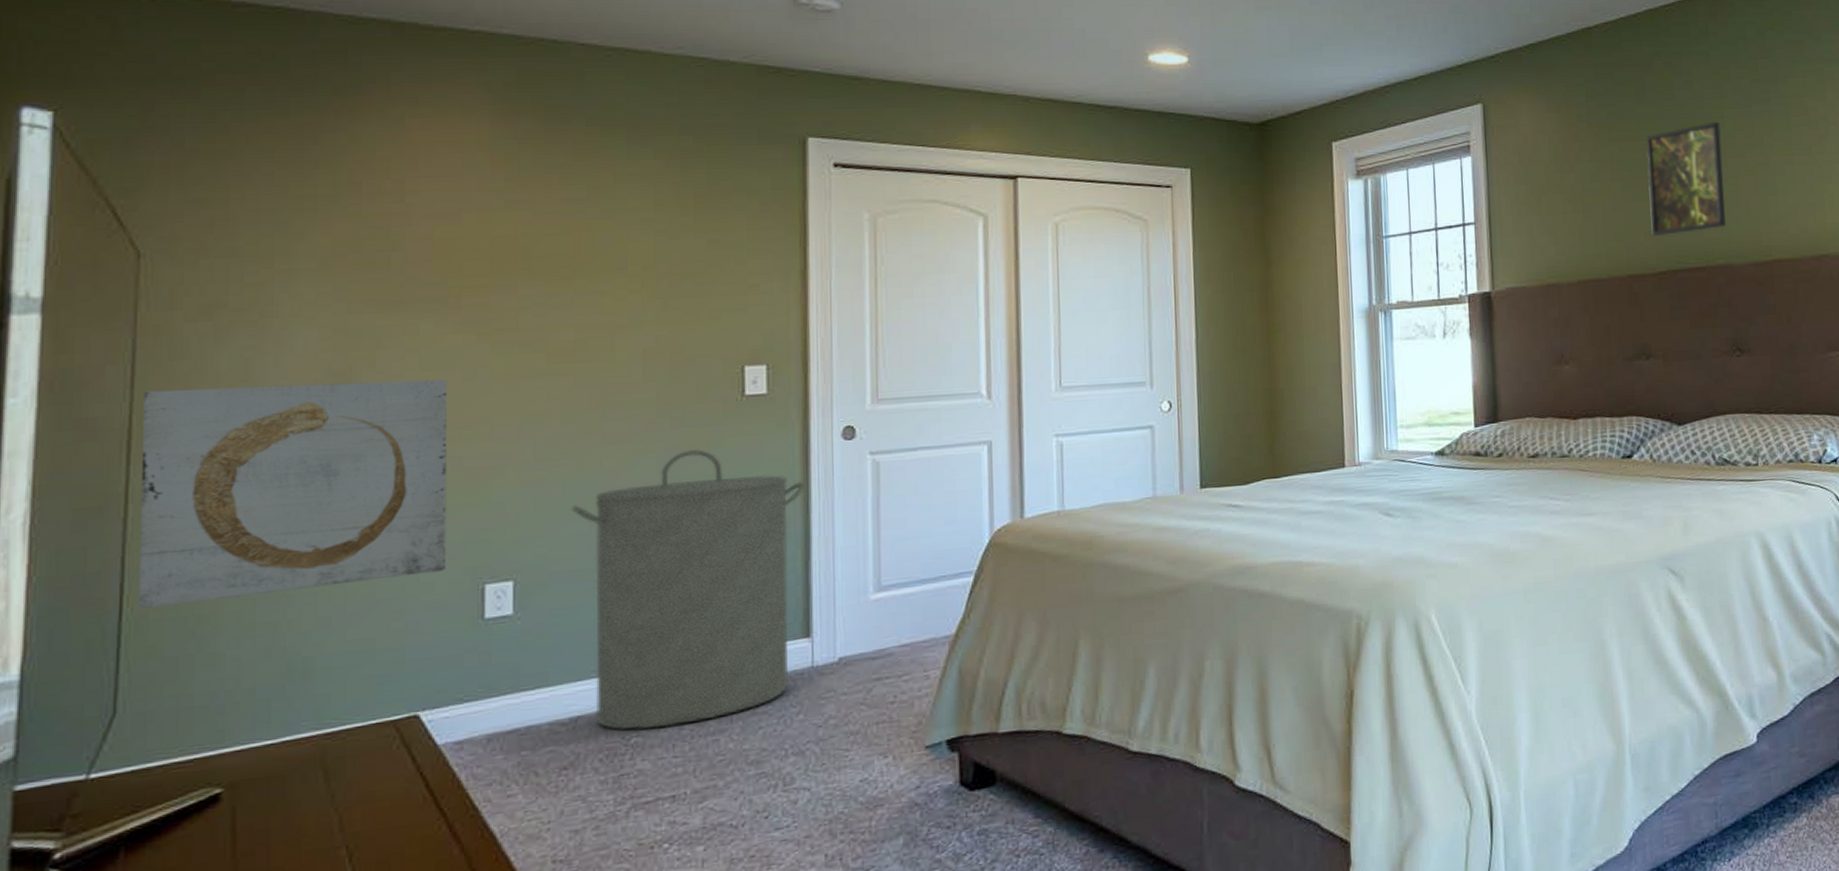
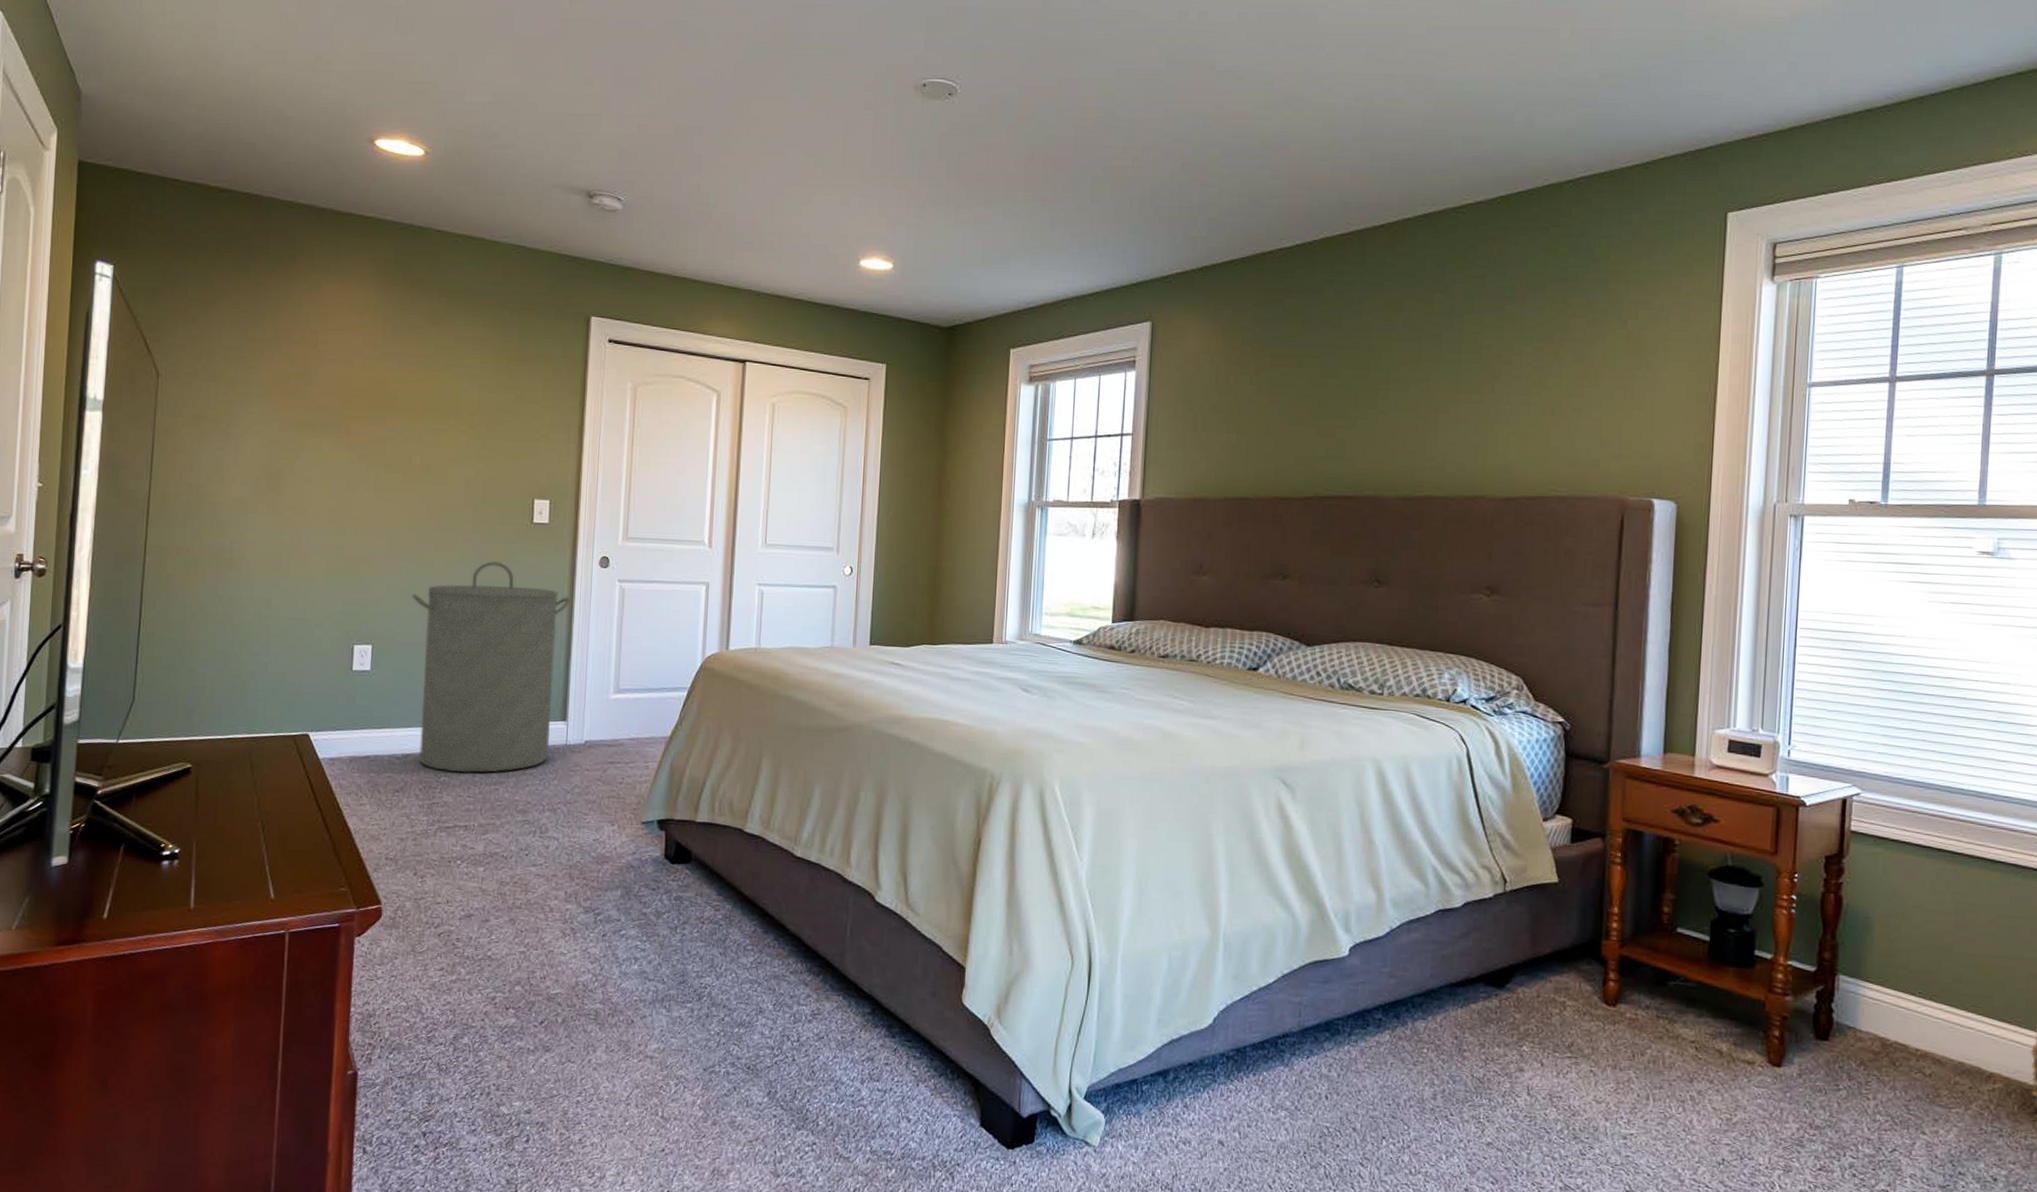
wall art: present [139,379,448,609] -> none [150,474,339,631]
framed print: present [1645,121,1726,237] -> none [1302,353,1386,463]

